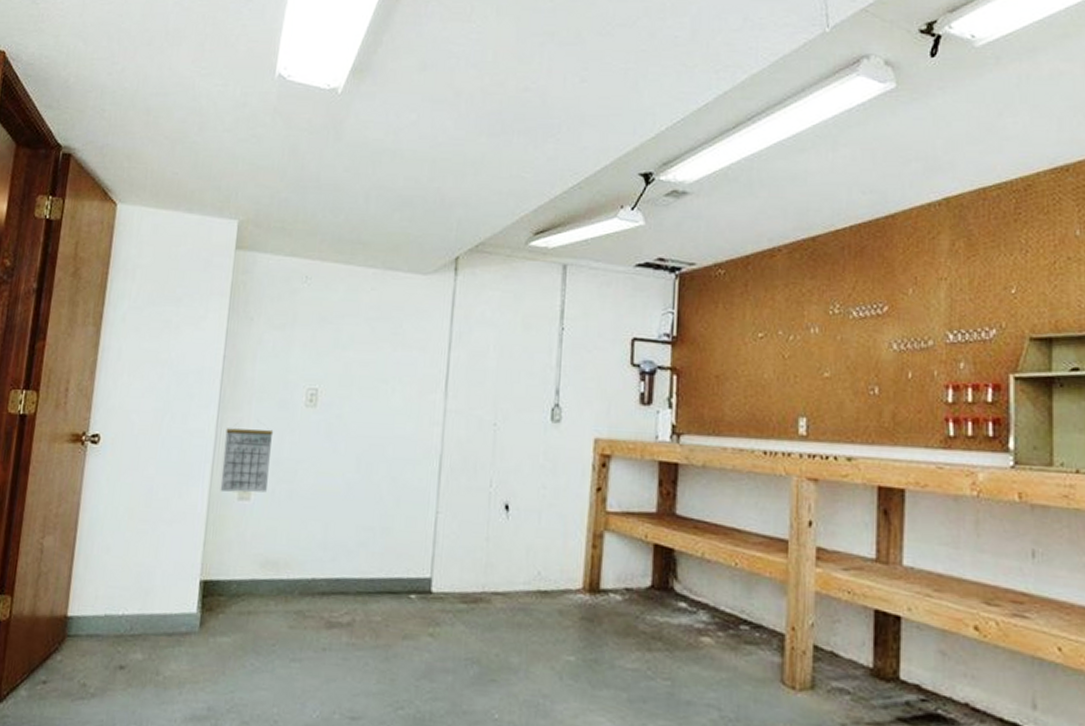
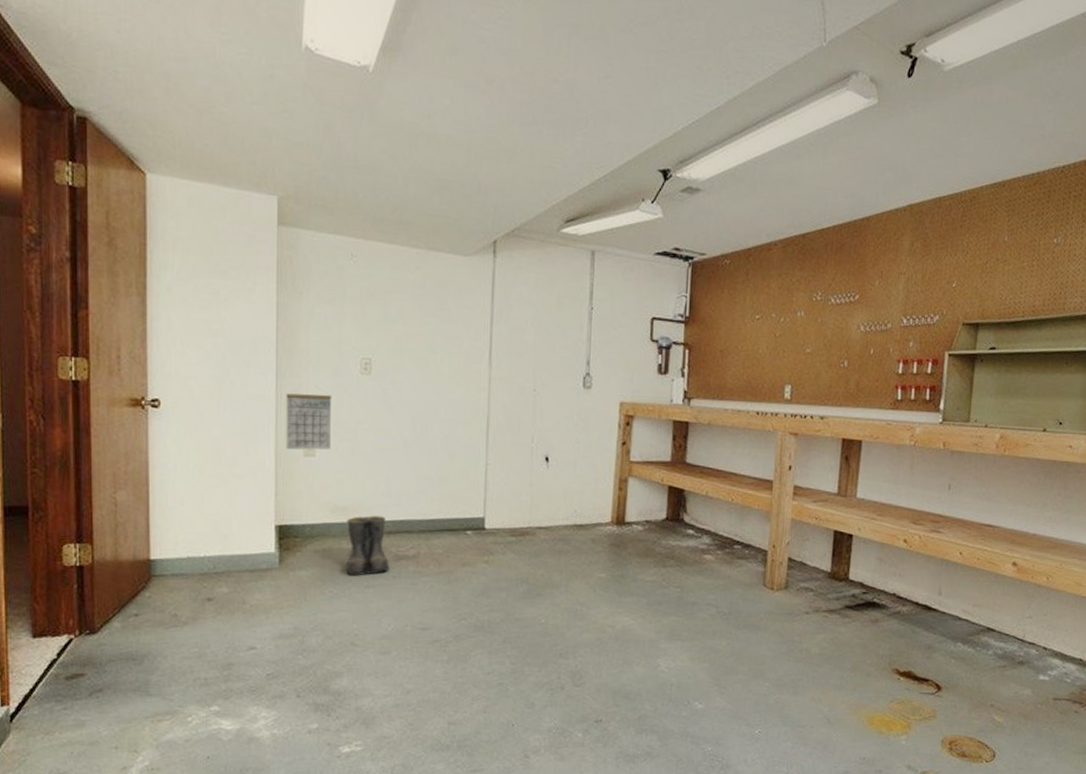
boots: none [271,572,320,646] -> present [346,515,390,576]

